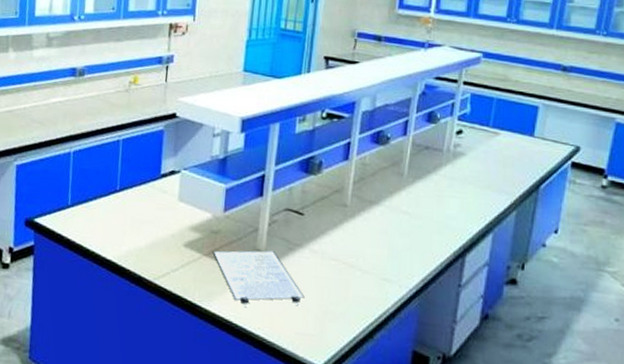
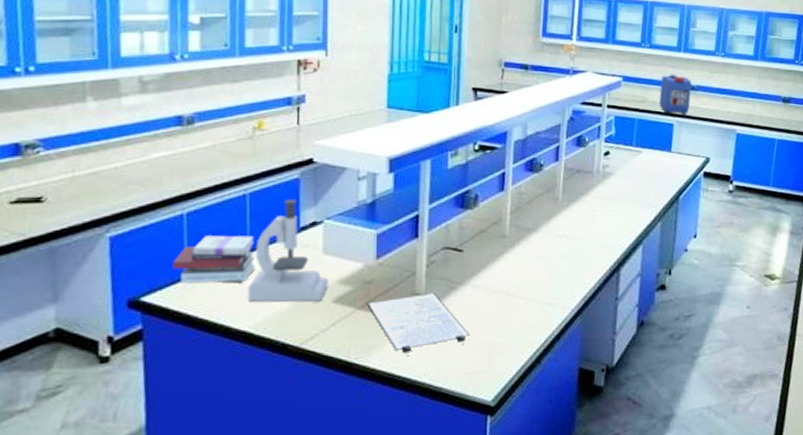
books: none [59,173,124,217] -> present [173,235,256,283]
microscope: none [114,148,181,243] -> present [247,200,328,303]
container: none [524,52,564,96] -> present [659,74,692,114]

